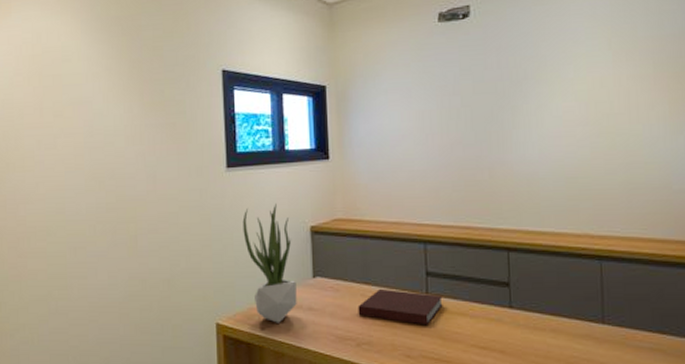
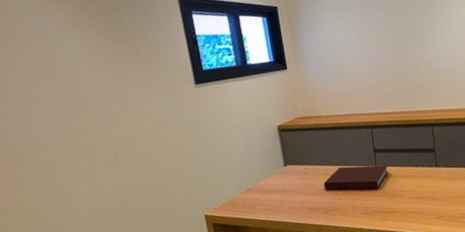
potted plant: present [242,203,297,323] -> none [216,110,274,207]

